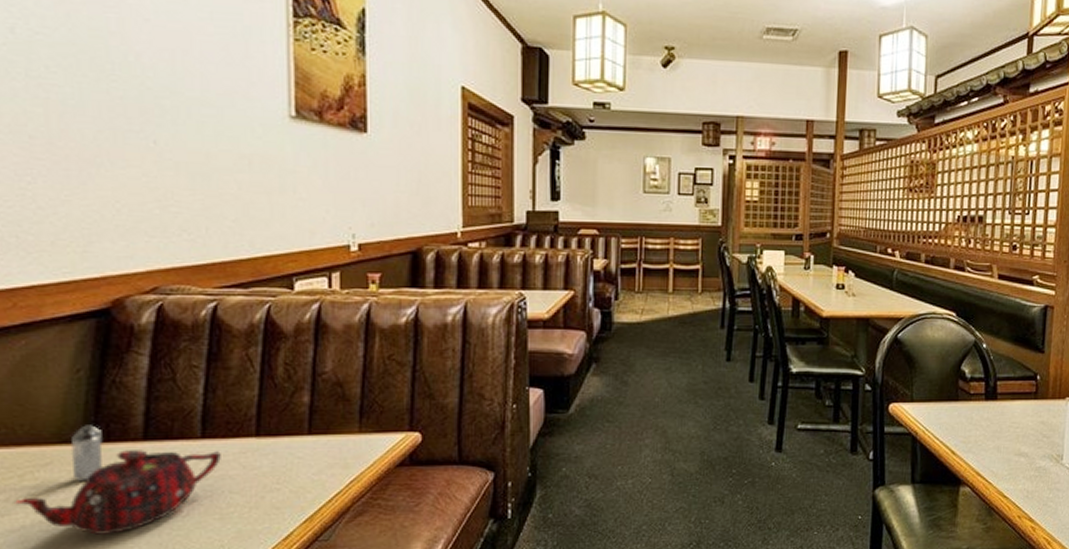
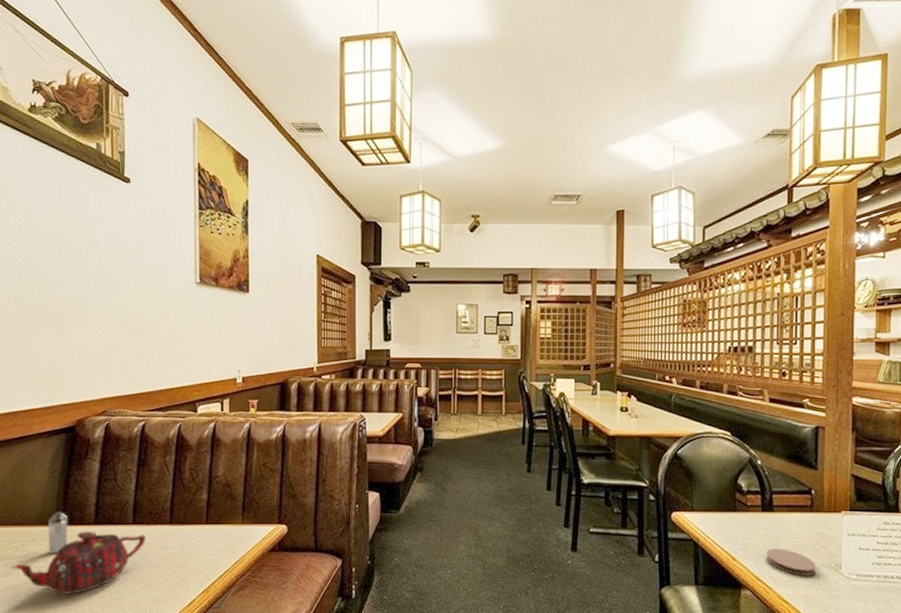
coaster: none [987,440,1038,469] -> present [766,548,816,576]

